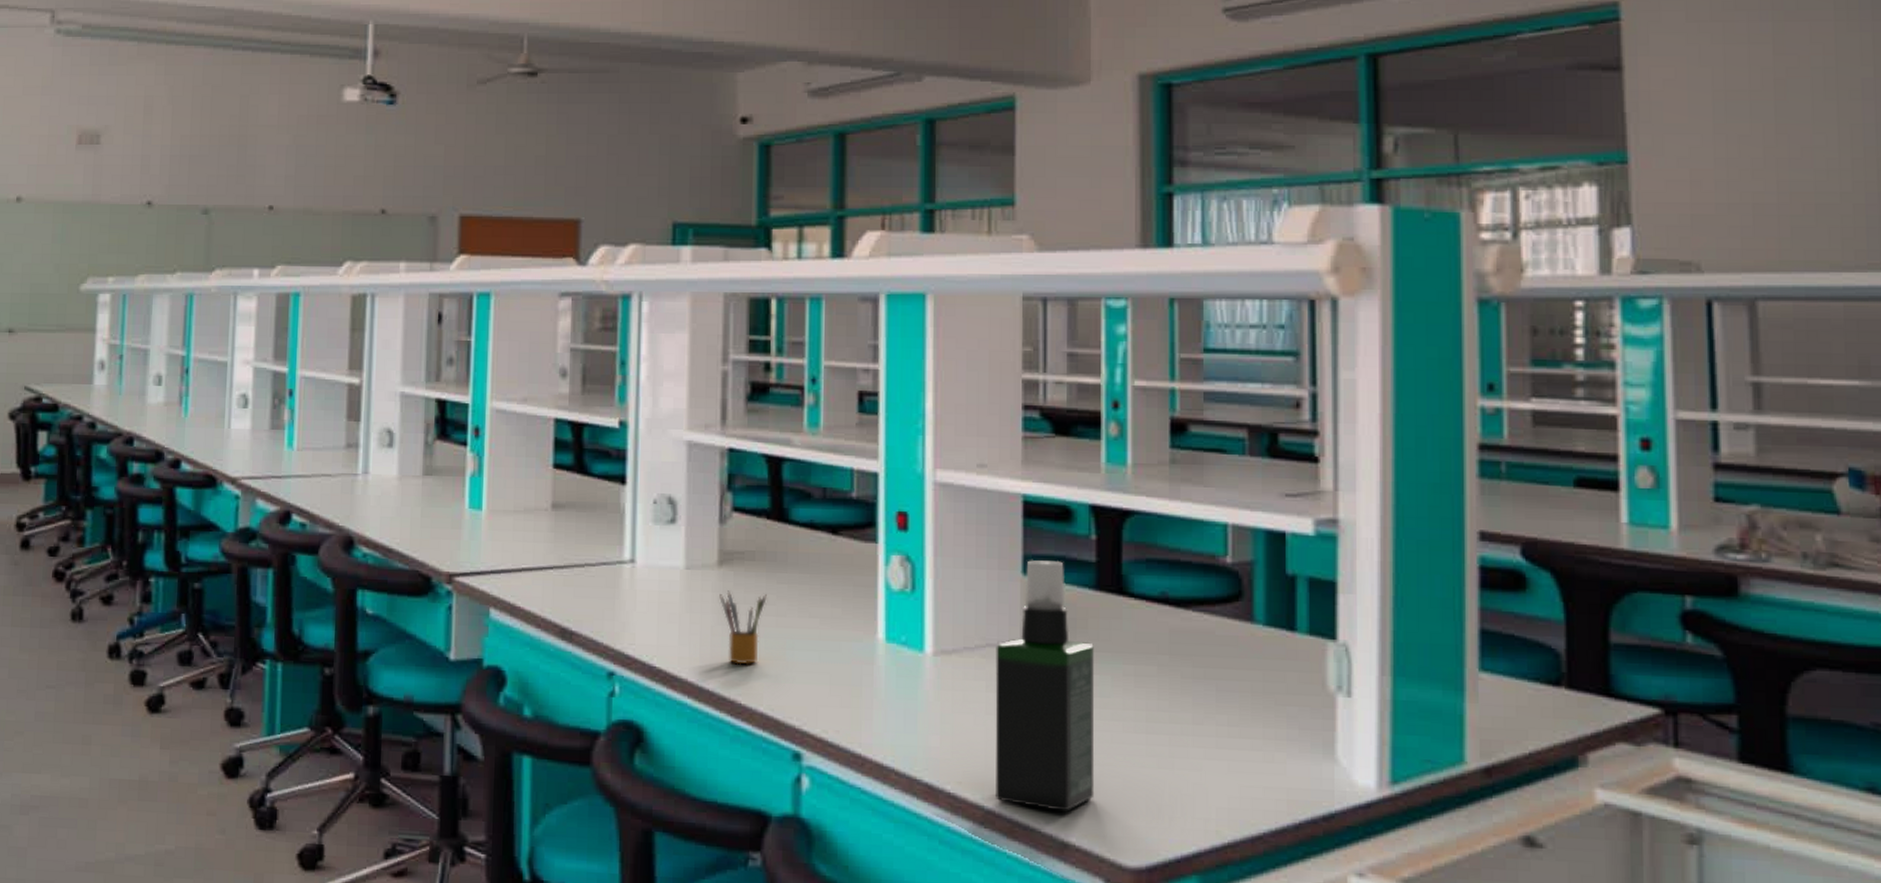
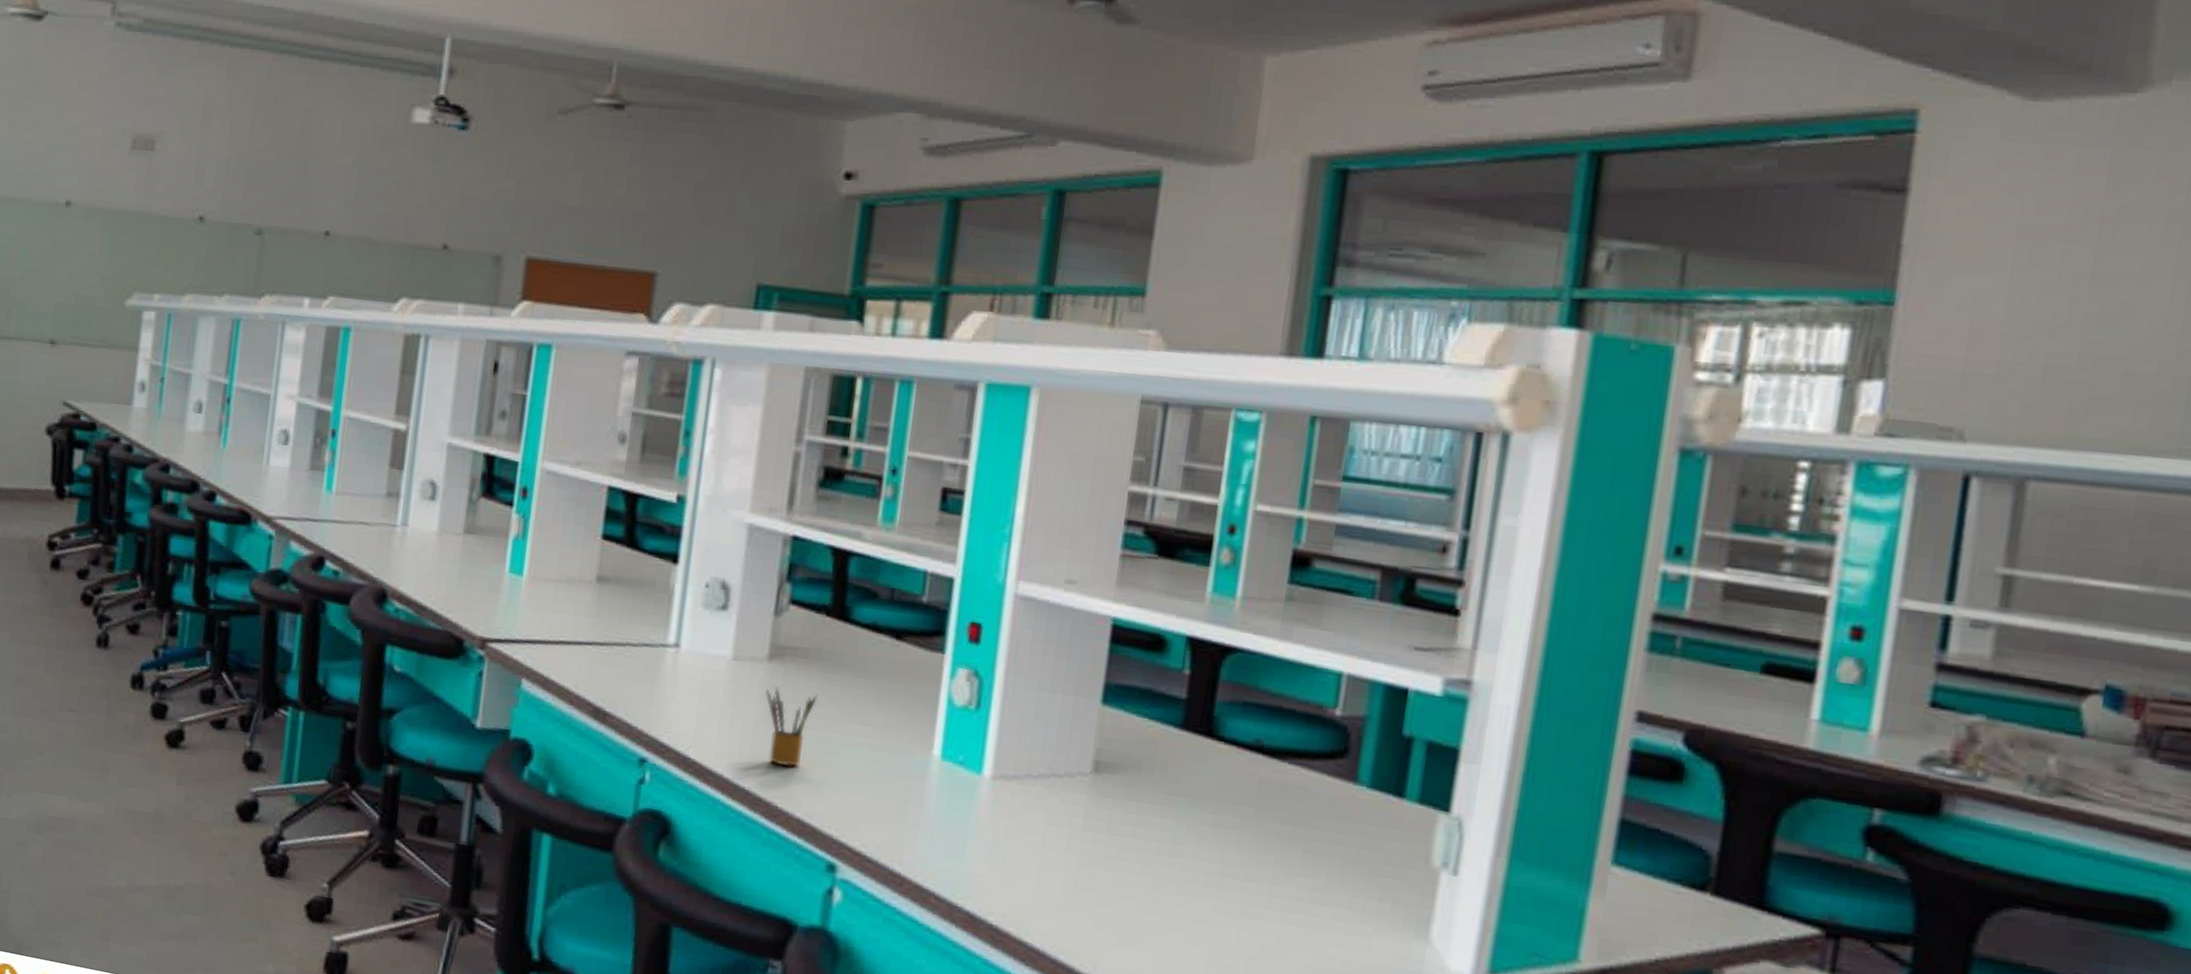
spray bottle: present [995,560,1095,812] -> none [1041,689,1171,959]

